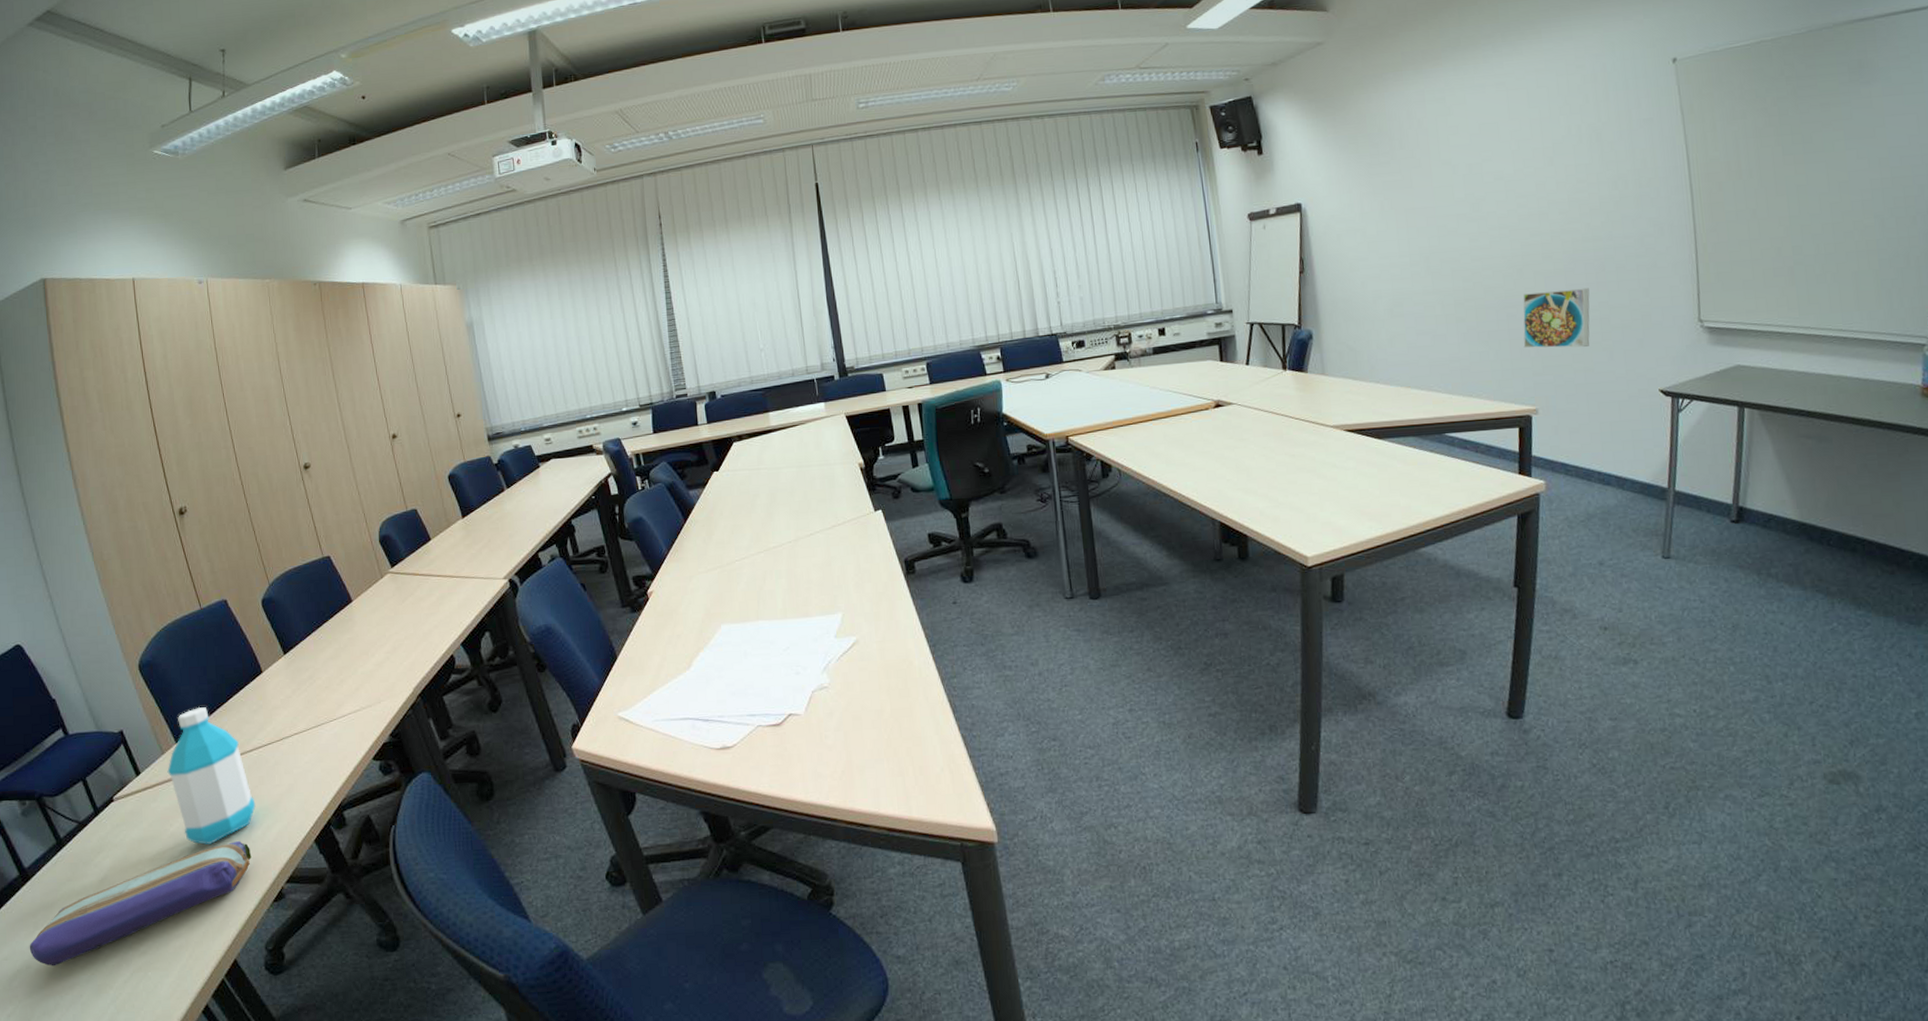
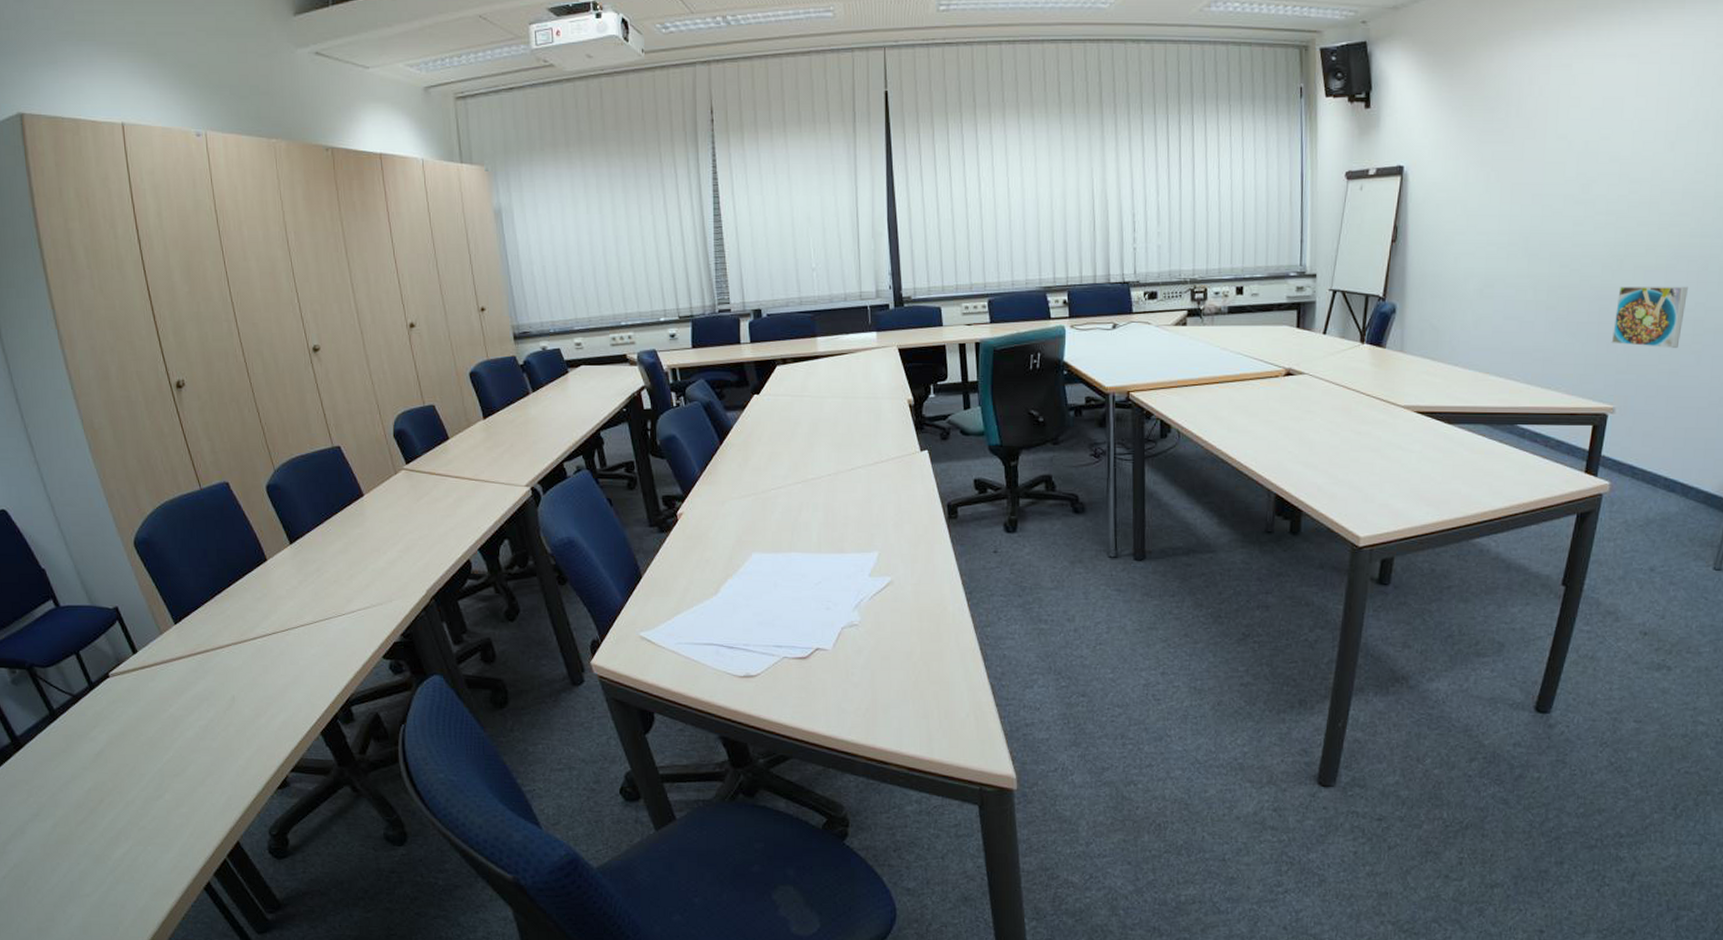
pencil case: present [29,841,252,967] -> none [23,727,255,834]
water bottle: present [167,706,256,845] -> none [166,589,259,728]

